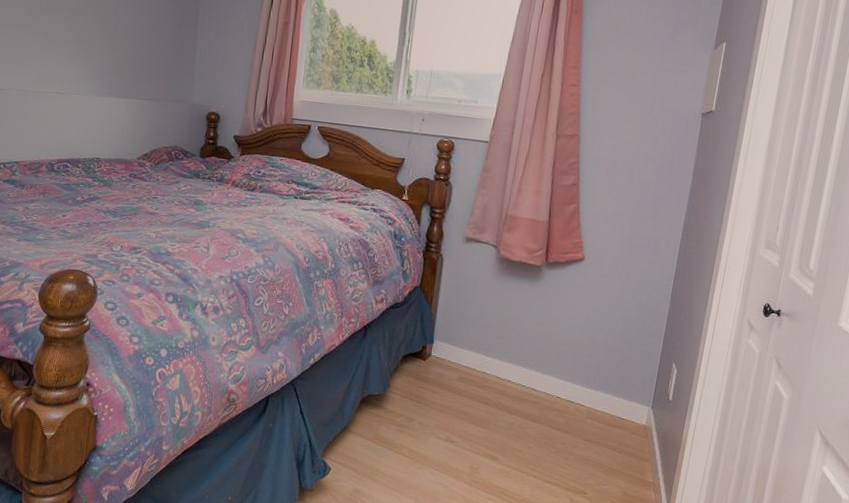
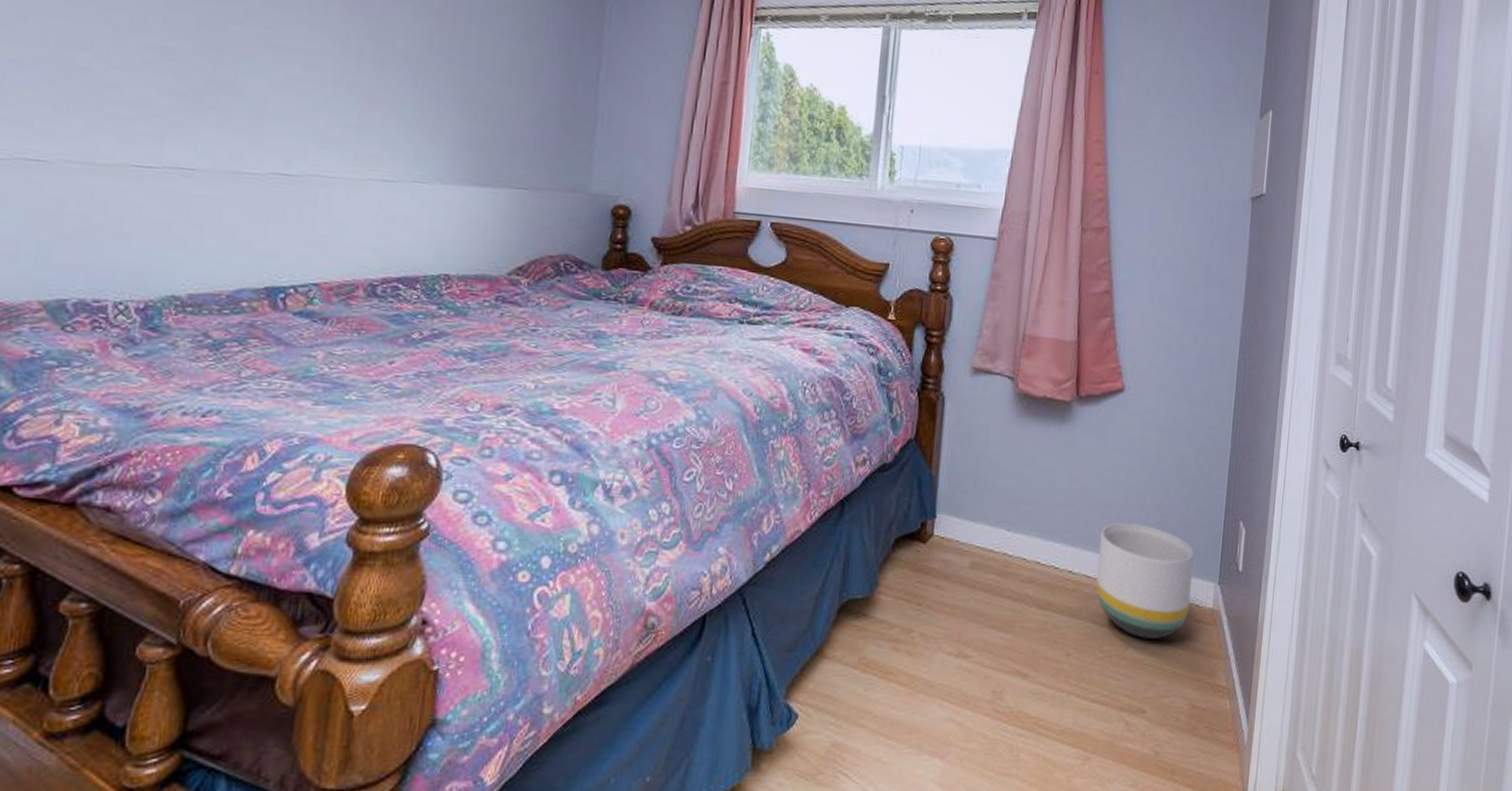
planter: none [553,357,633,443] -> present [1096,523,1194,639]

